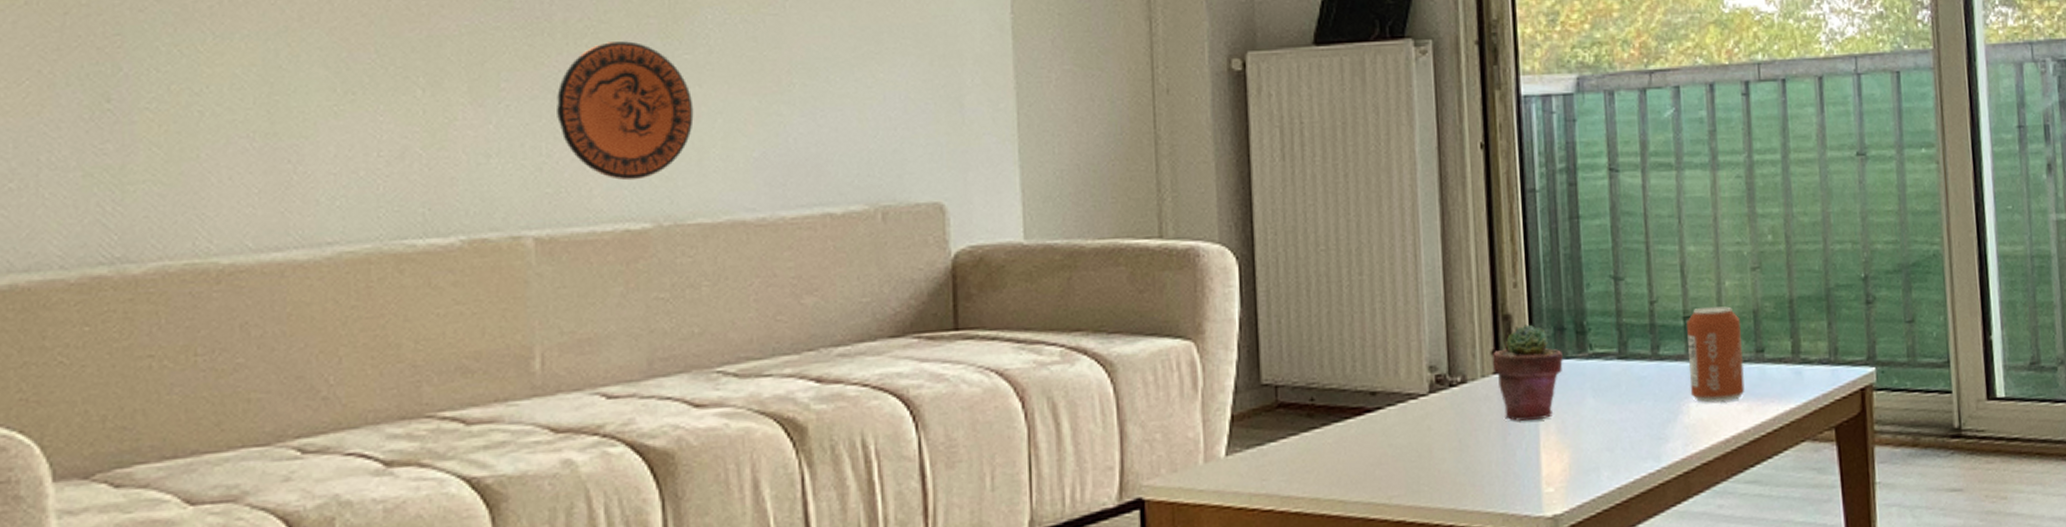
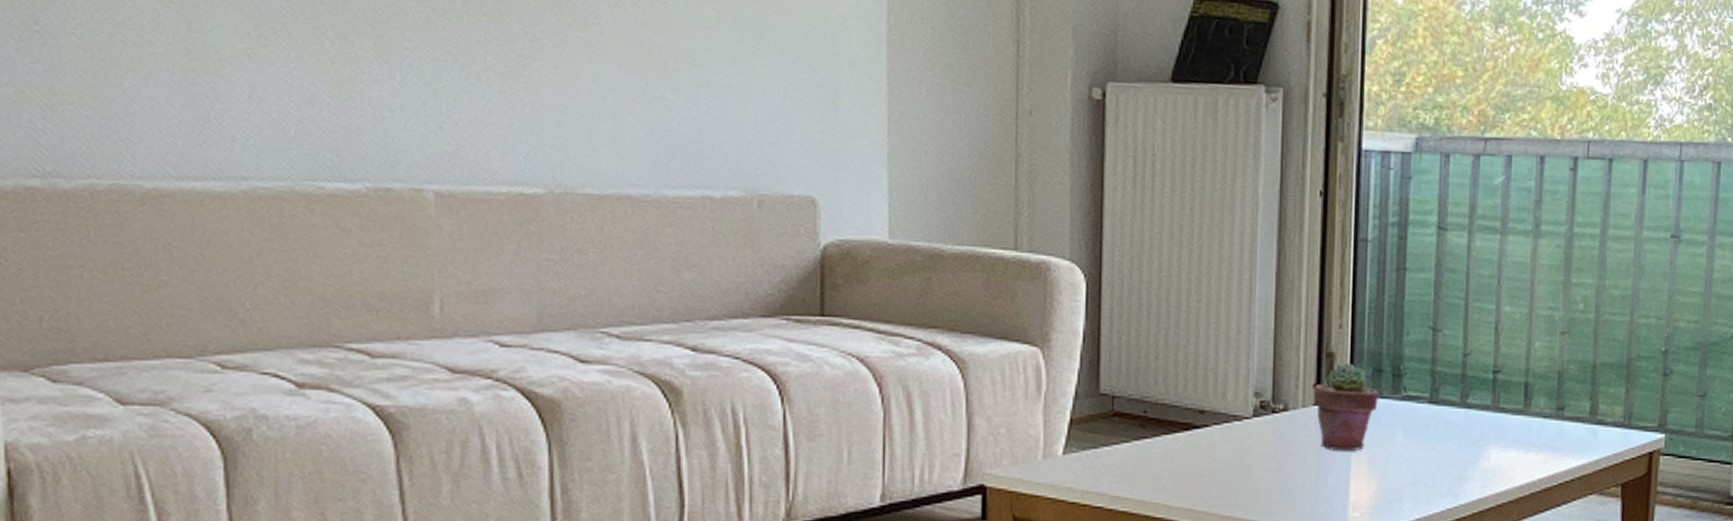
decorative plate: present [557,41,694,181] -> none [457,13,585,147]
can: present [1687,306,1745,403] -> none [1492,363,1545,452]

